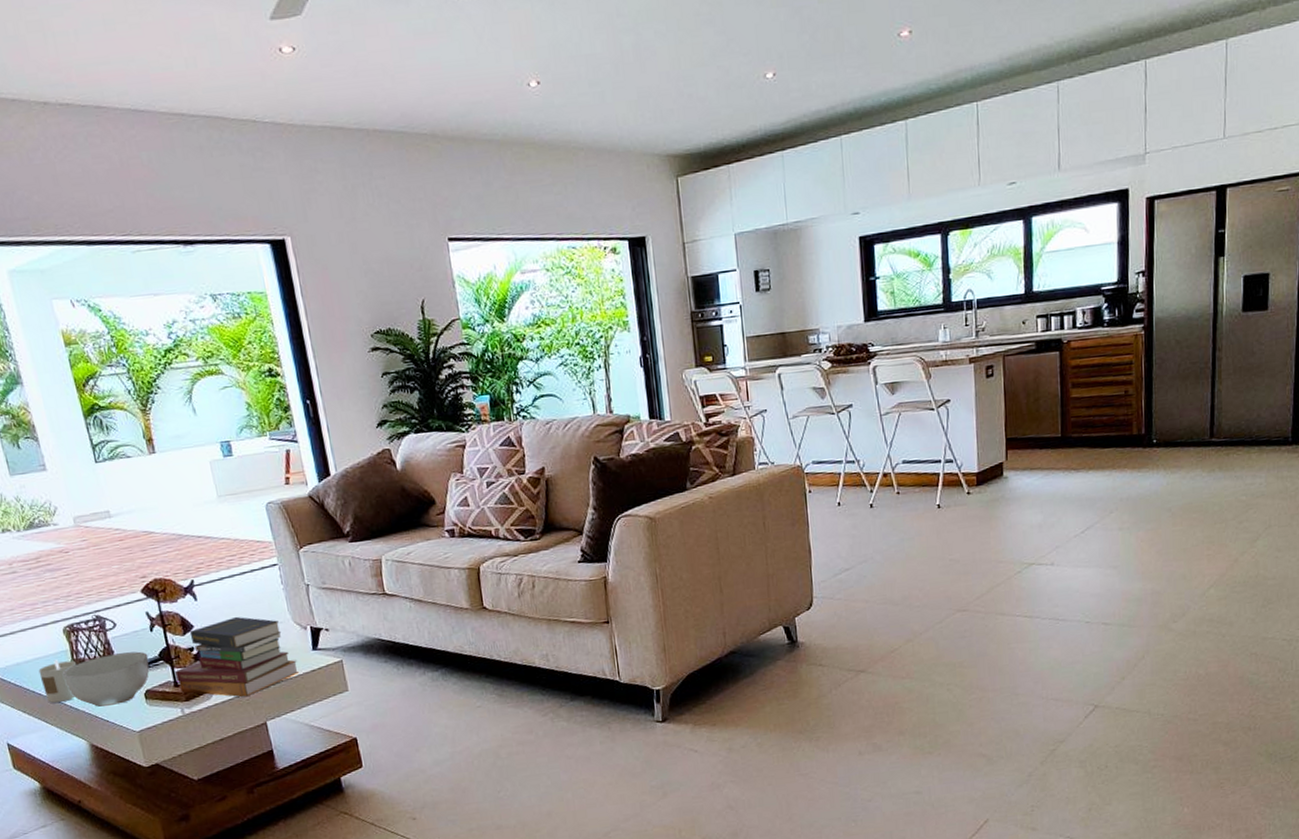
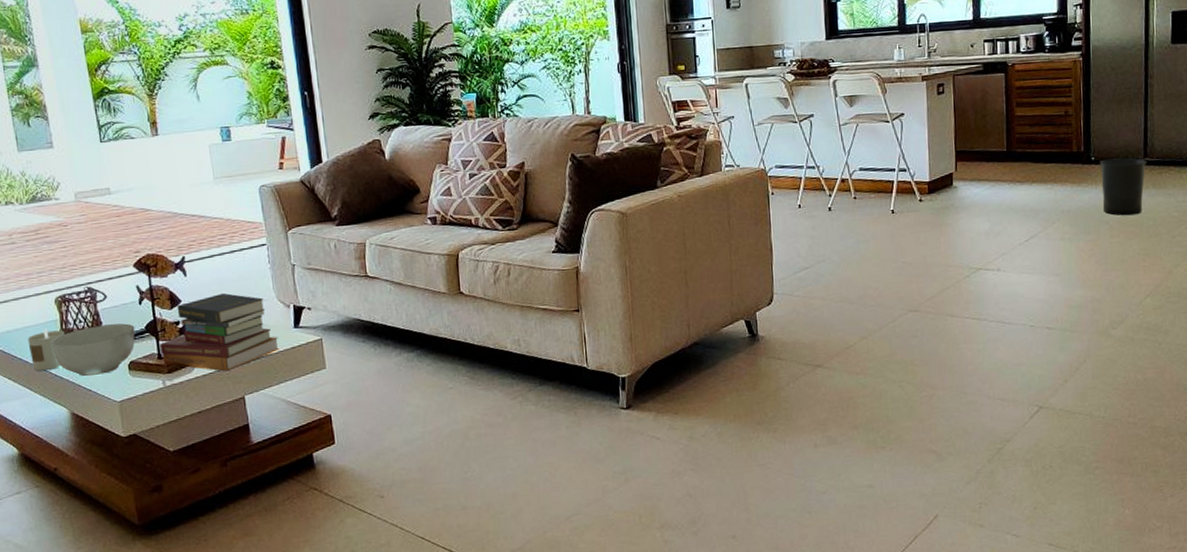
waste bin: none [1161,439,1214,502] -> present [1099,158,1147,216]

